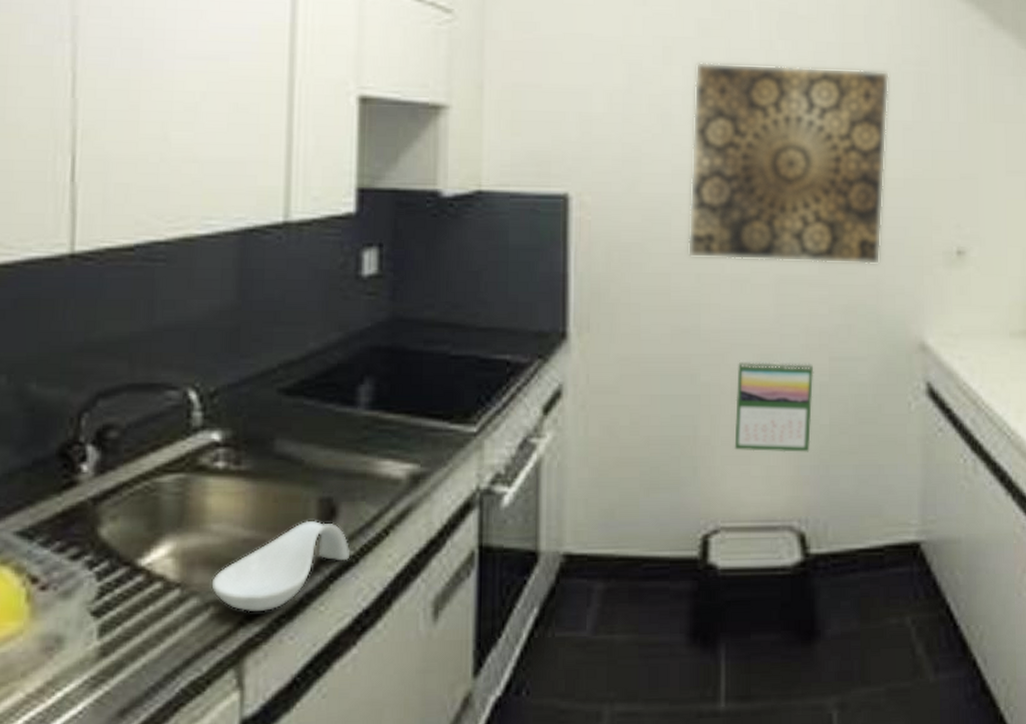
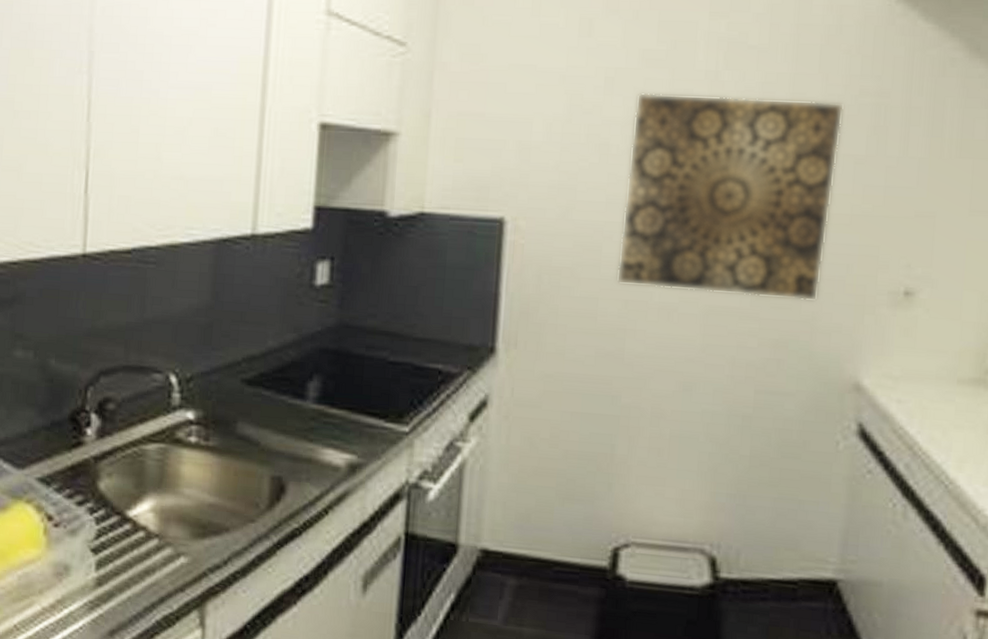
spoon rest: present [211,520,351,613] -> none [182,493,296,567]
calendar: present [734,360,814,452] -> none [650,386,738,480]

